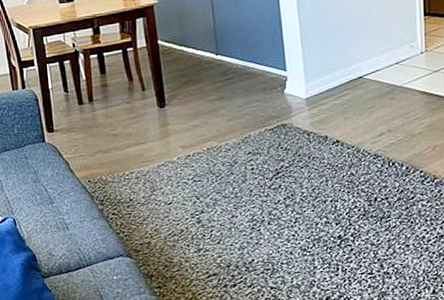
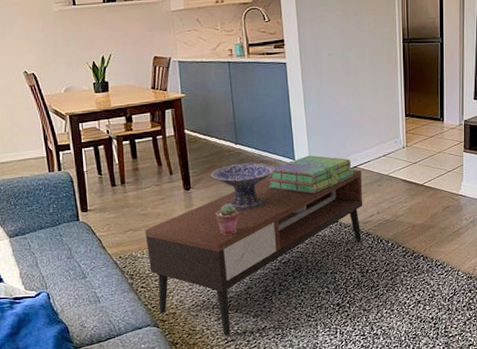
coffee table: none [115,80,370,269] -> present [145,170,363,336]
decorative bowl: none [188,75,264,130] -> present [211,162,276,211]
potted succulent: none [194,122,221,157] -> present [215,204,239,235]
stack of books: none [255,64,359,110] -> present [268,155,354,194]

